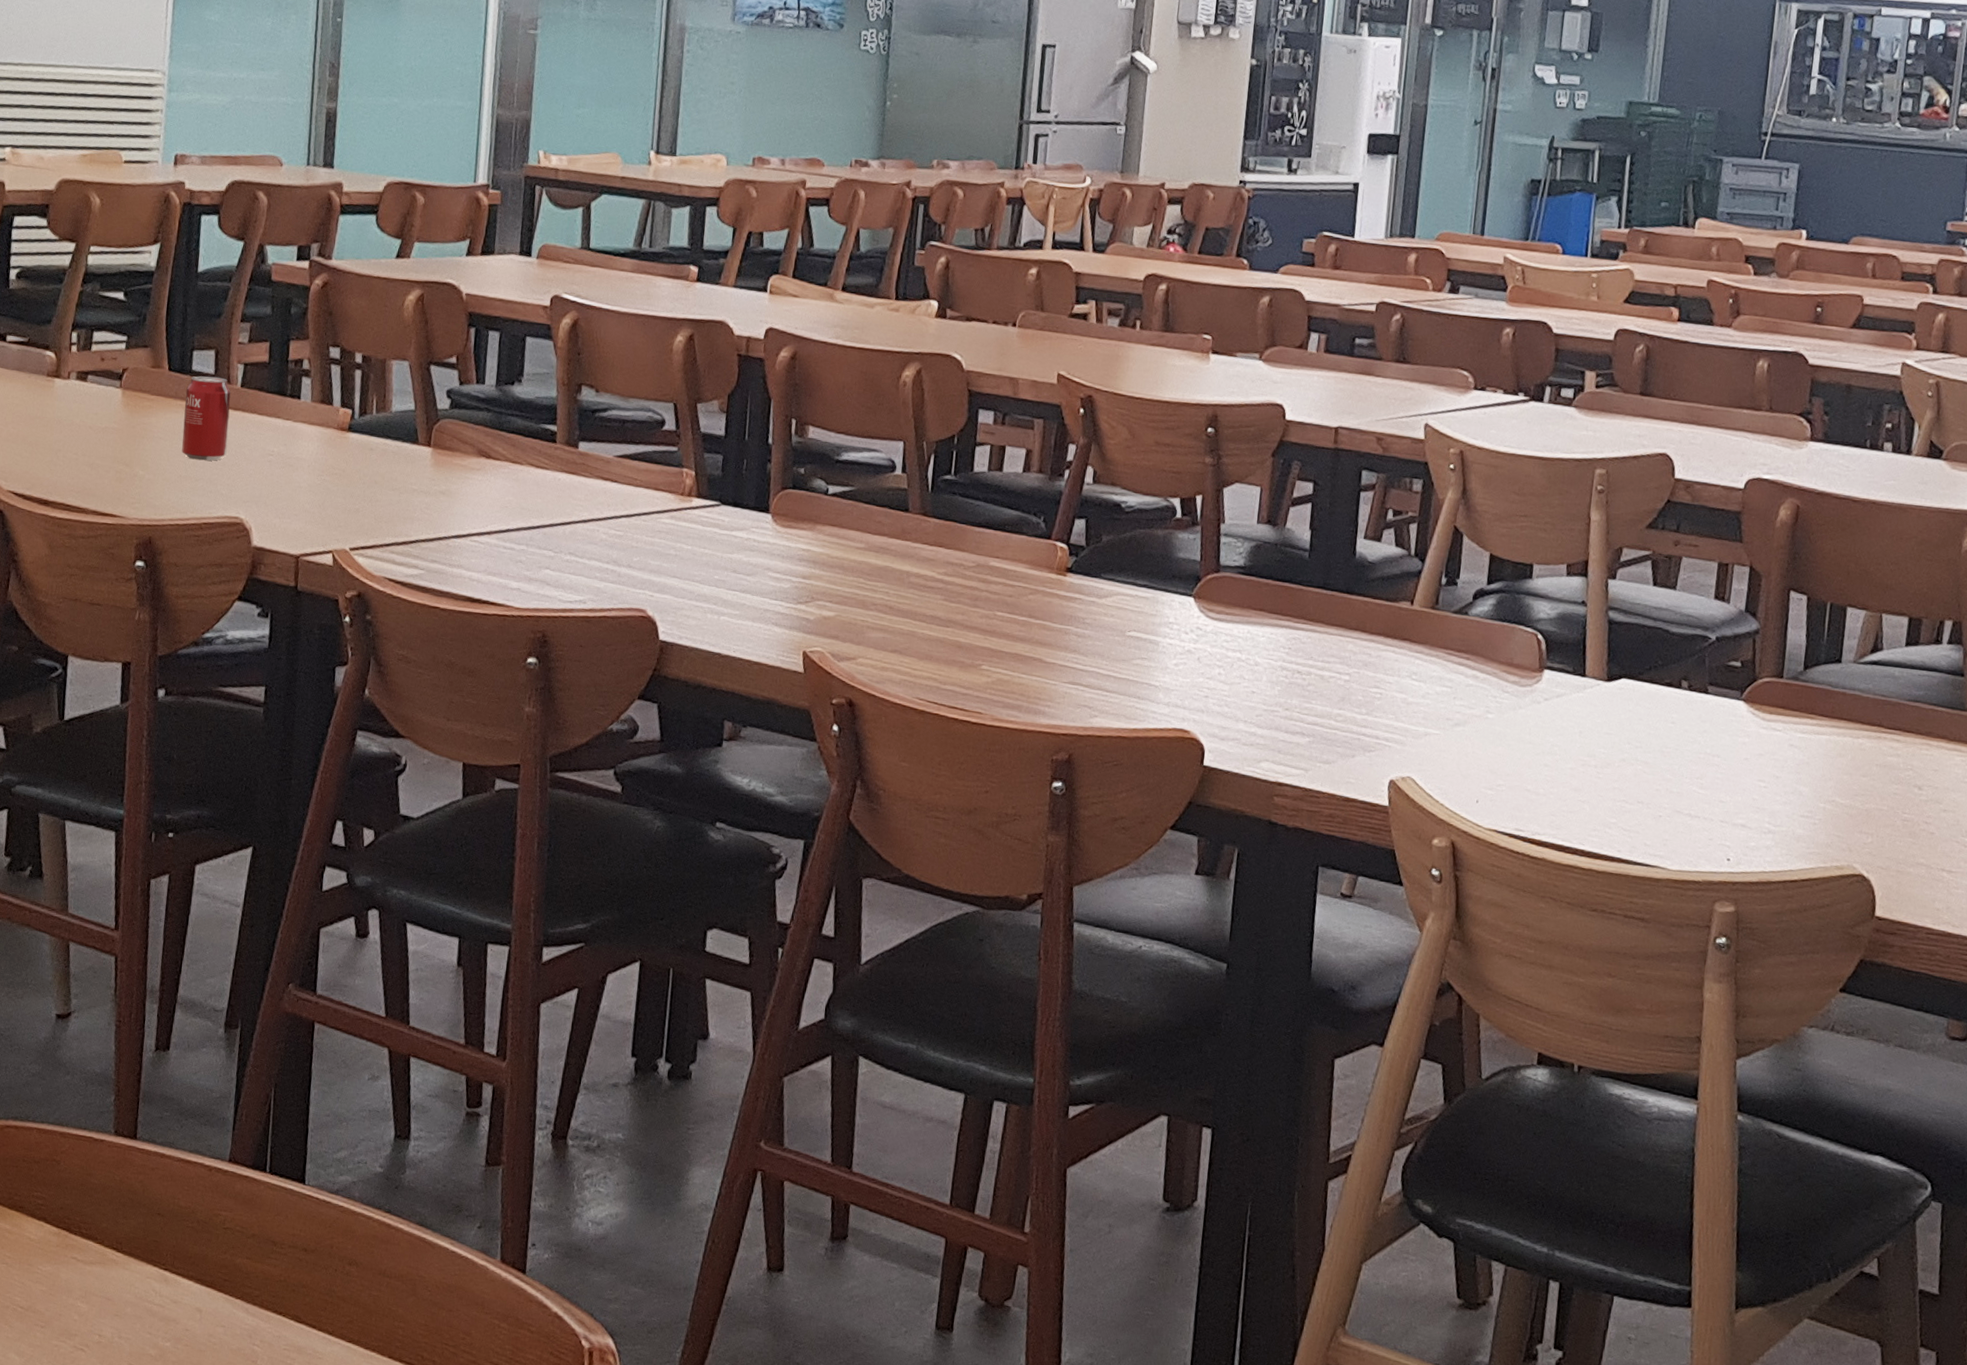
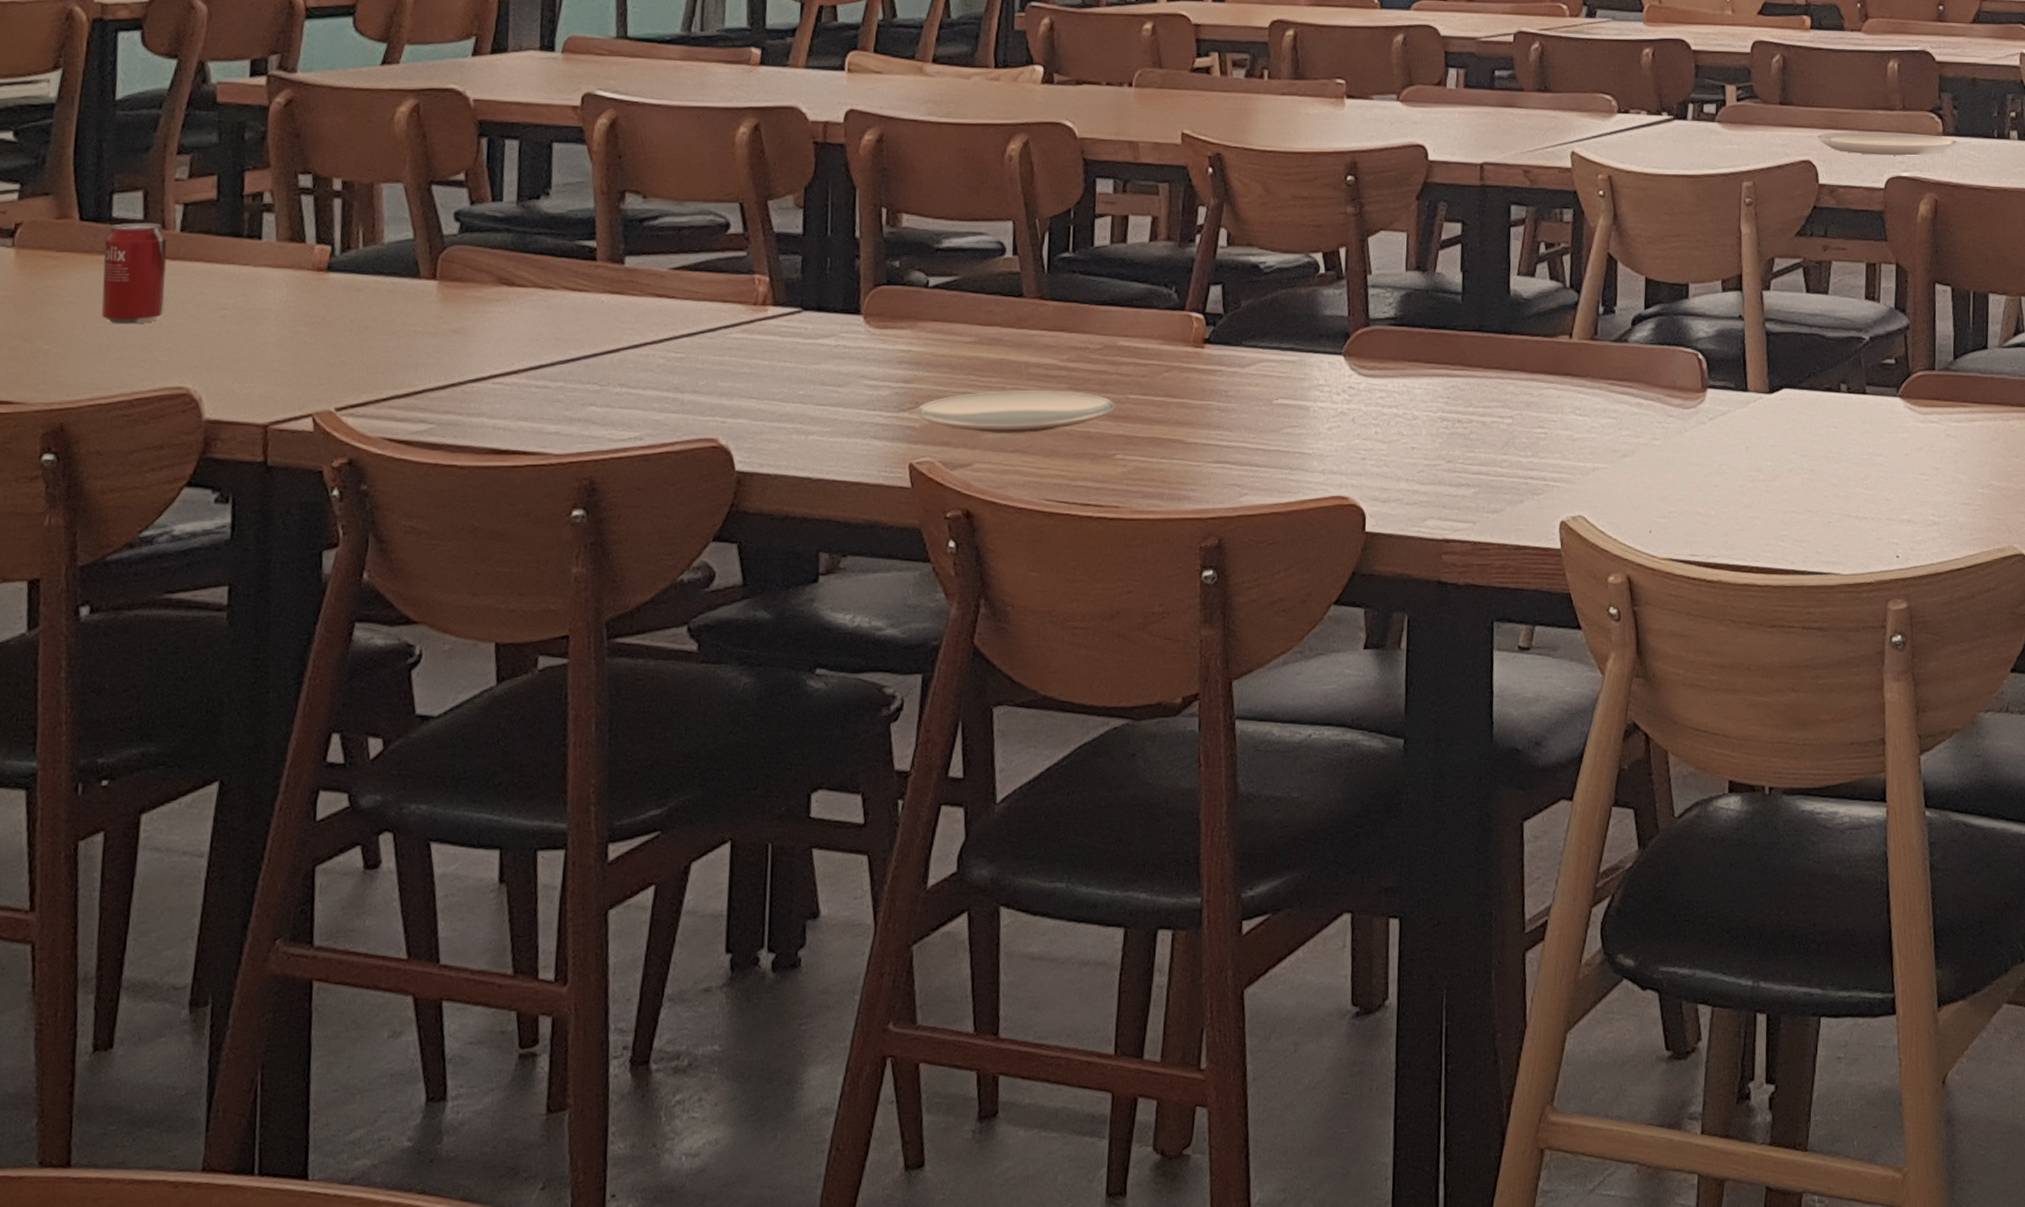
plate: none [811,594,984,637] -> present [915,390,1116,433]
plate: none [1676,427,1825,460] -> present [1817,131,1957,156]

